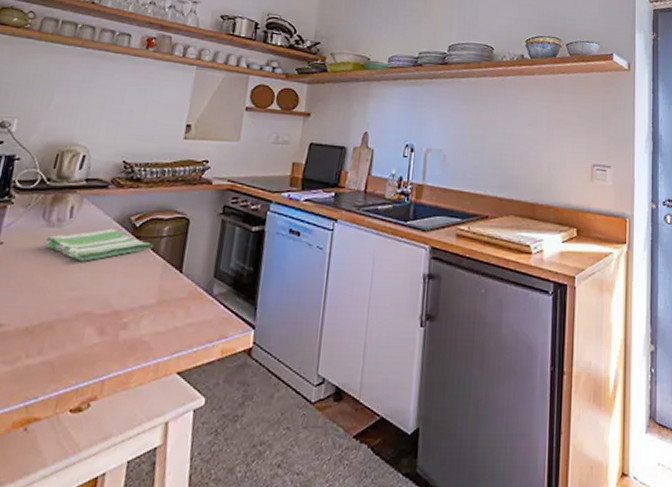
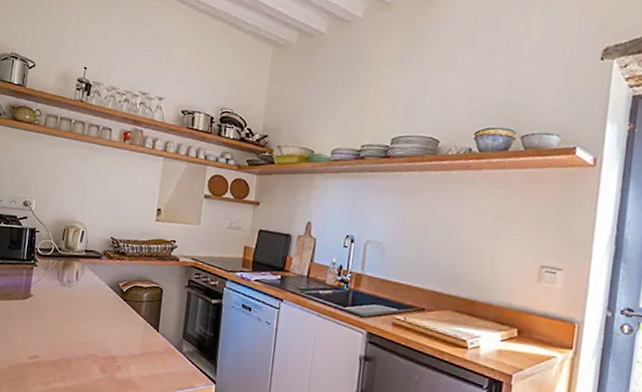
dish towel: present [44,228,153,262] -> none [60,290,136,316]

